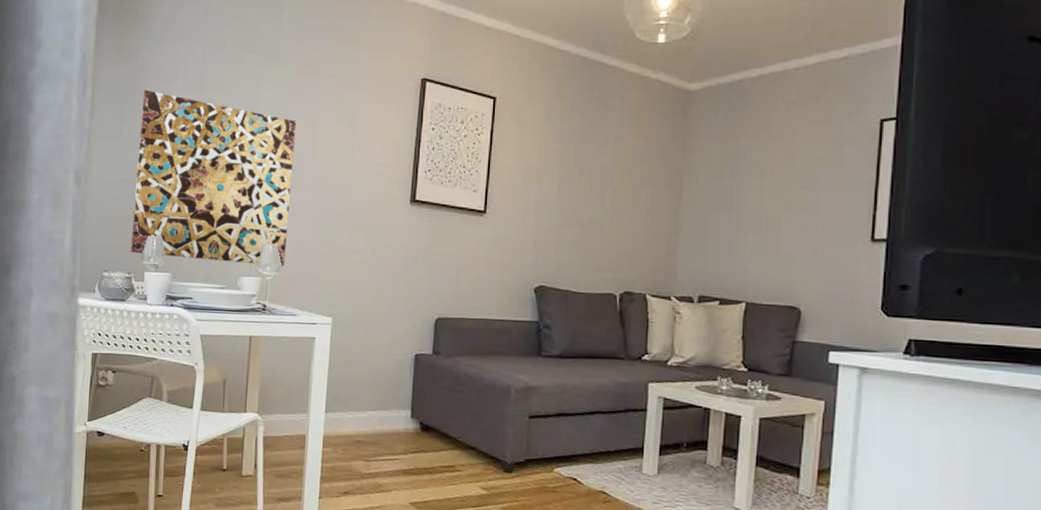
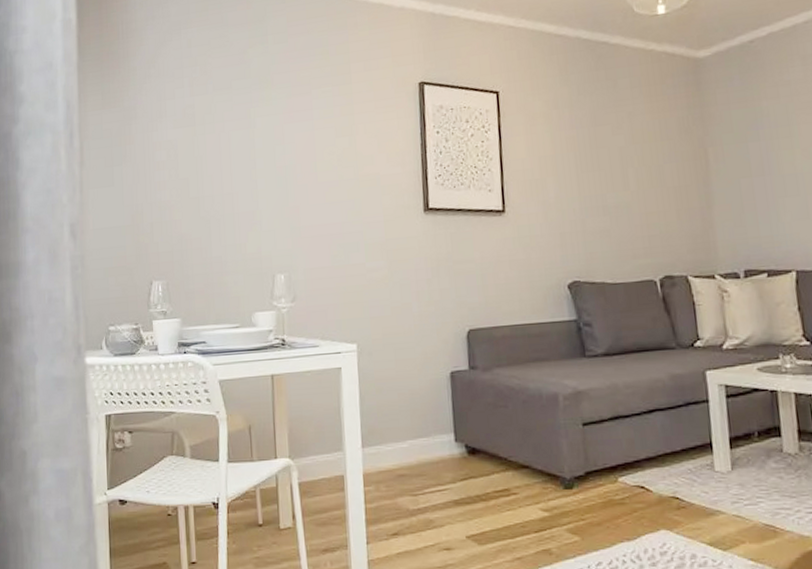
wall art: present [130,90,297,266] -> none [132,131,300,303]

